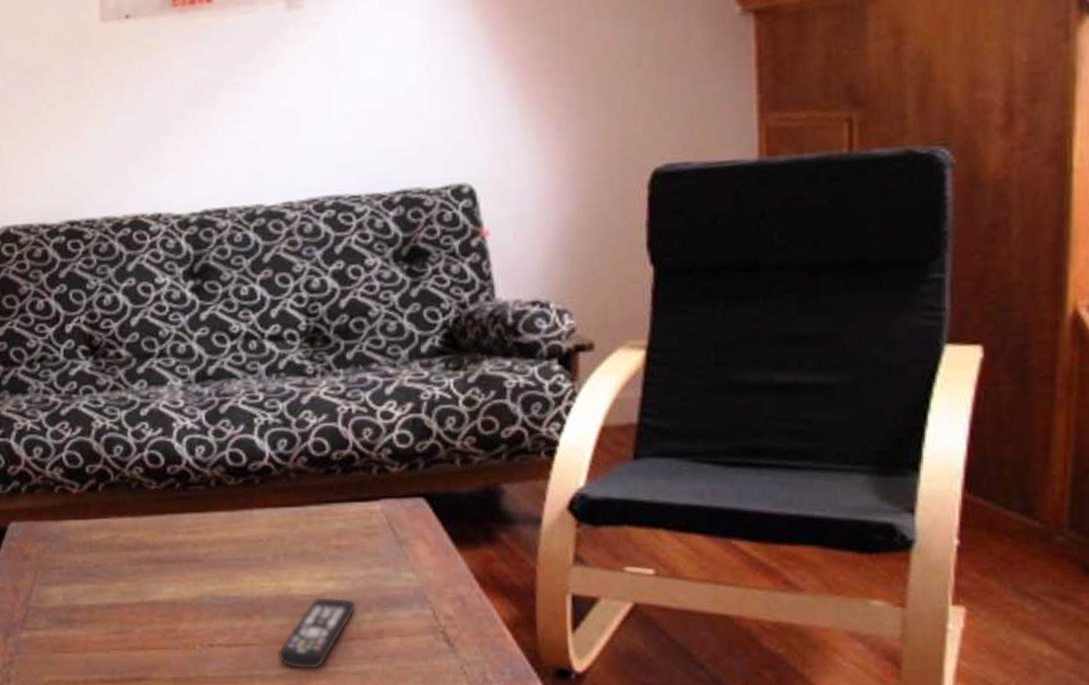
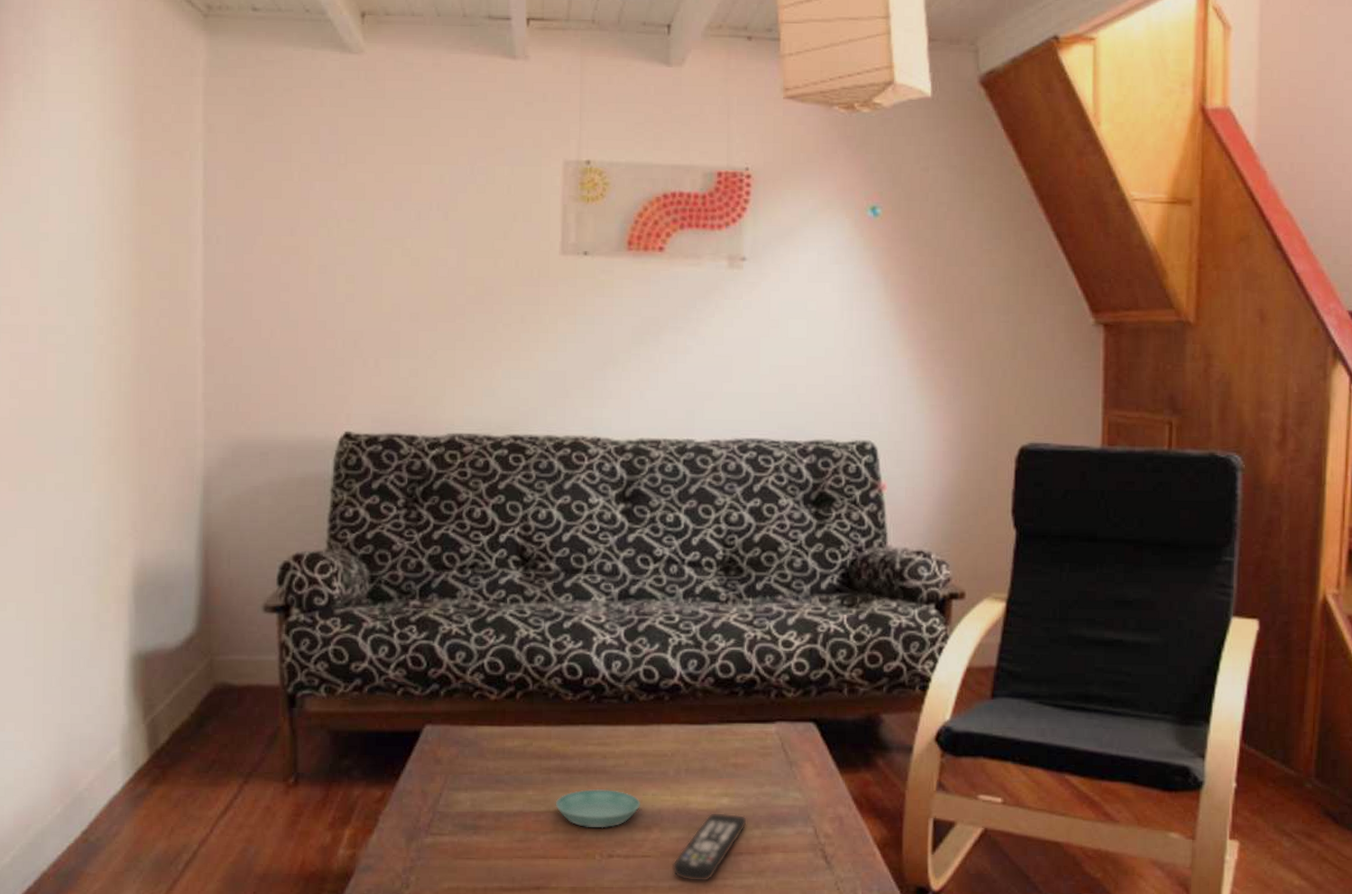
saucer: none [148,578,238,618] -> present [555,789,640,828]

